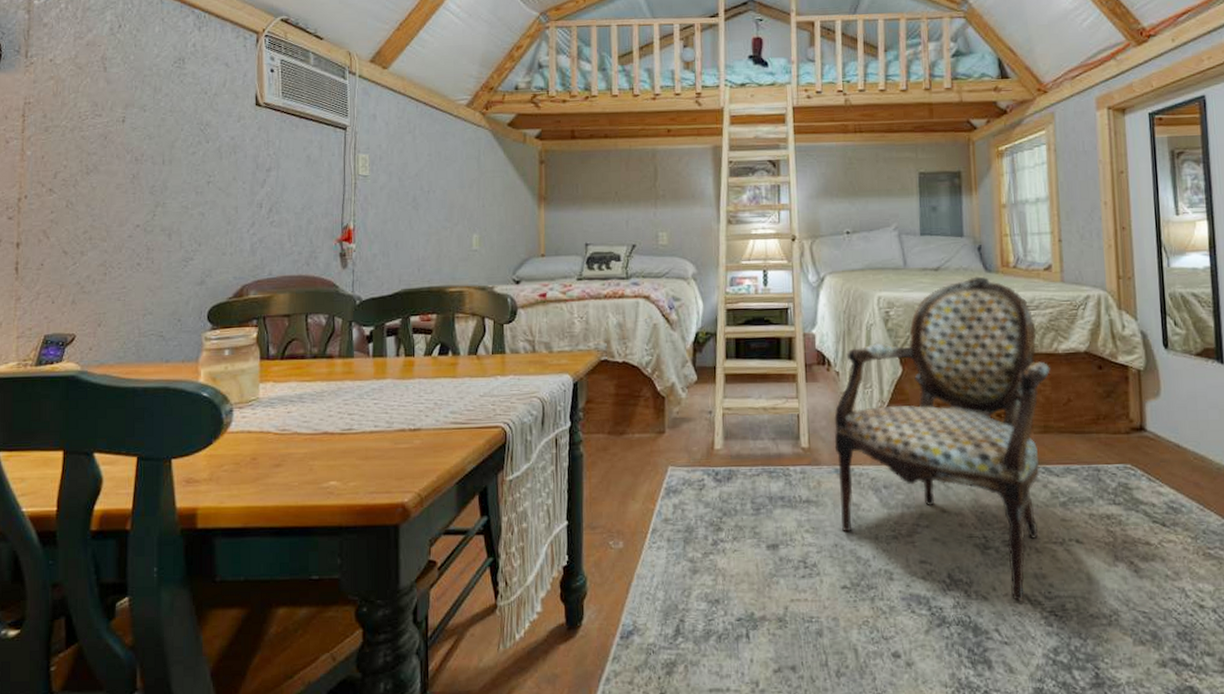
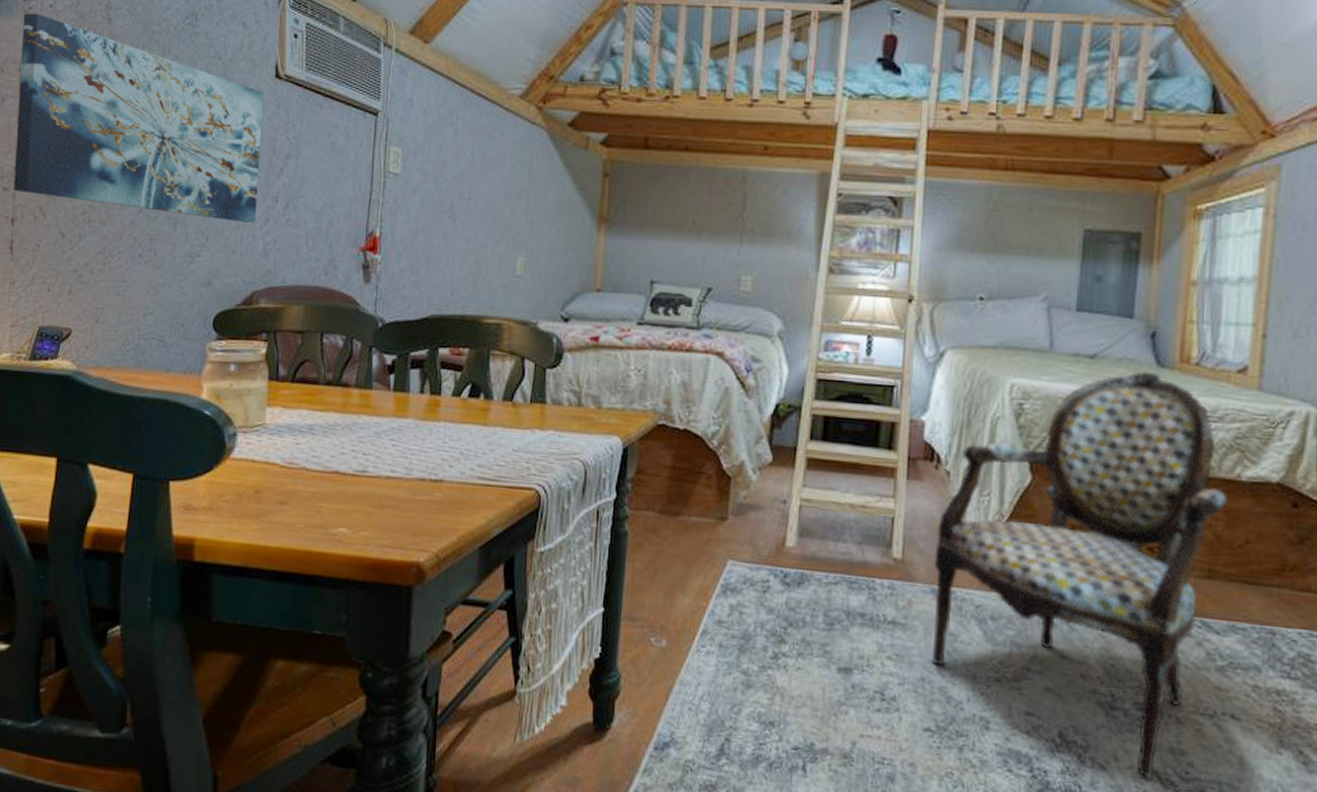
wall art: none [18,67,247,228] -> present [14,13,264,224]

